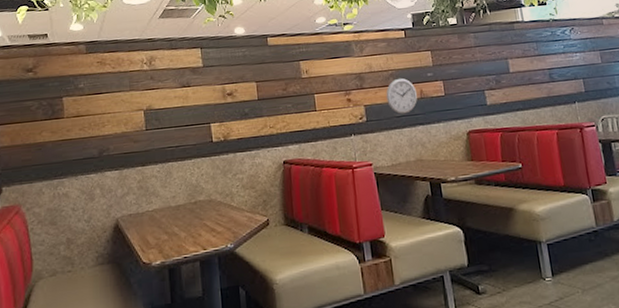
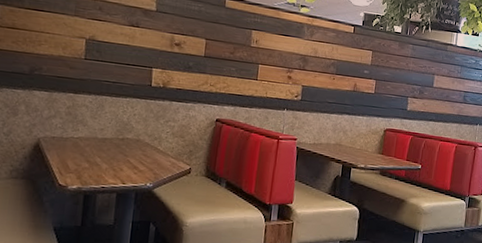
wall clock: present [386,78,417,114] -> none [323,68,351,102]

